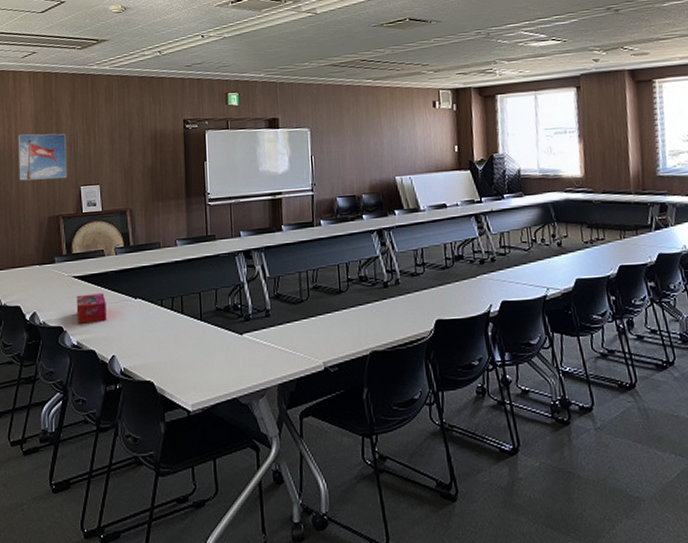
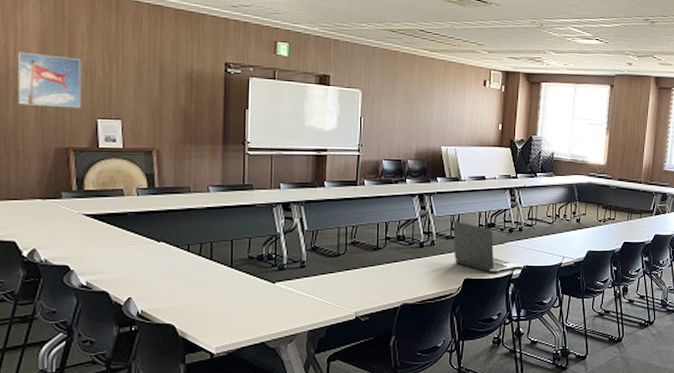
tissue box: present [76,293,106,324] -> none [87,234,123,264]
laptop: none [416,256,505,312] -> present [453,221,526,273]

